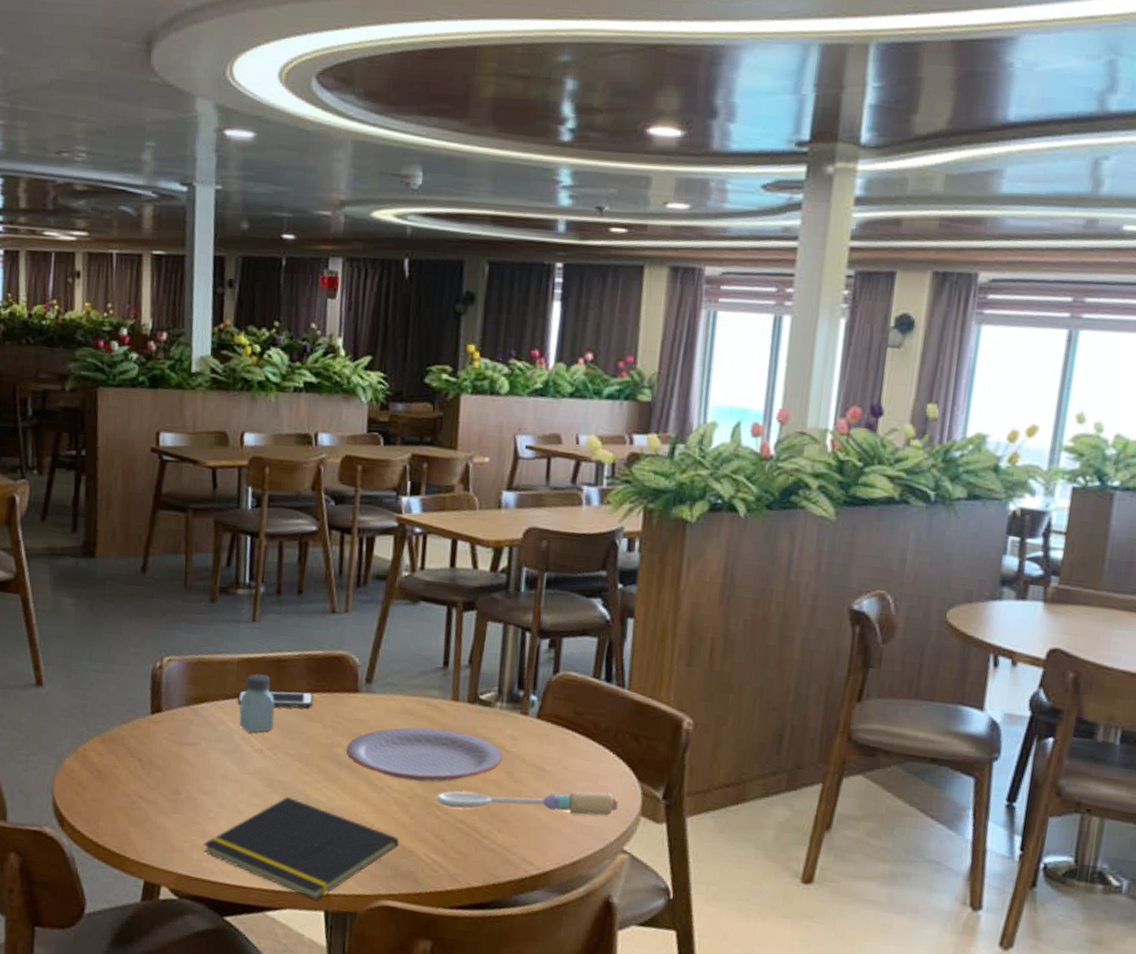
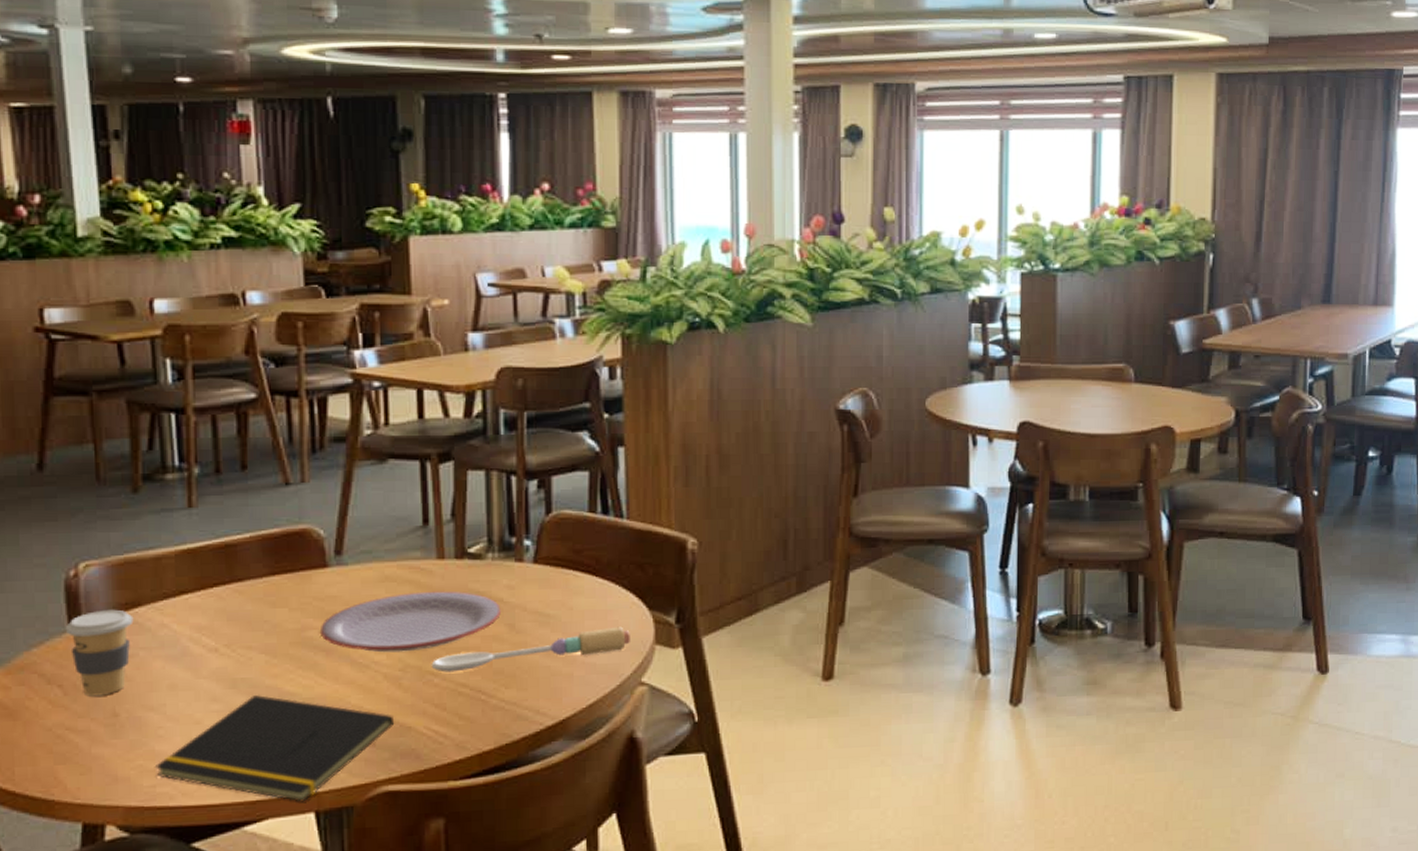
coffee cup: none [148,700,200,775] -> present [65,609,134,697]
cell phone: present [238,690,314,708] -> none [180,576,274,603]
saltshaker: present [239,674,275,733] -> none [184,565,228,631]

